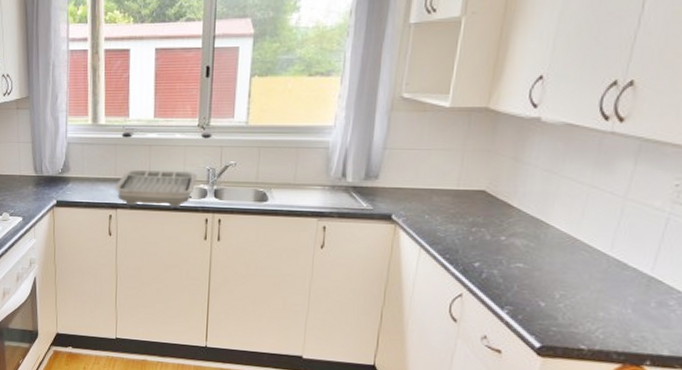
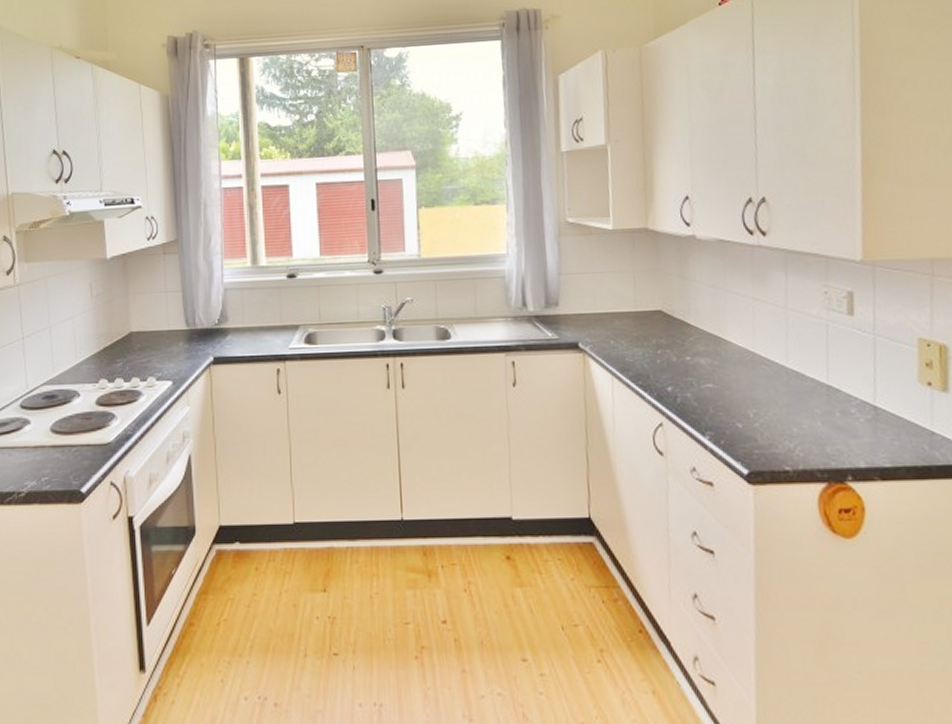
dish rack: present [114,169,197,208] -> none [280,311,372,355]

